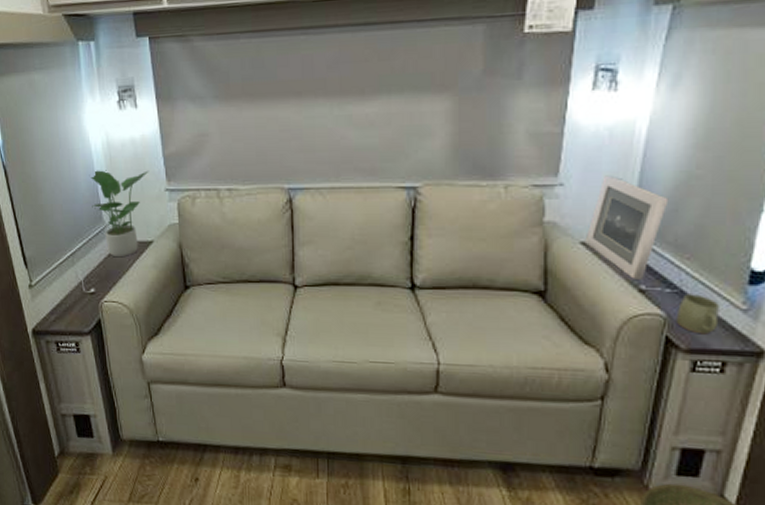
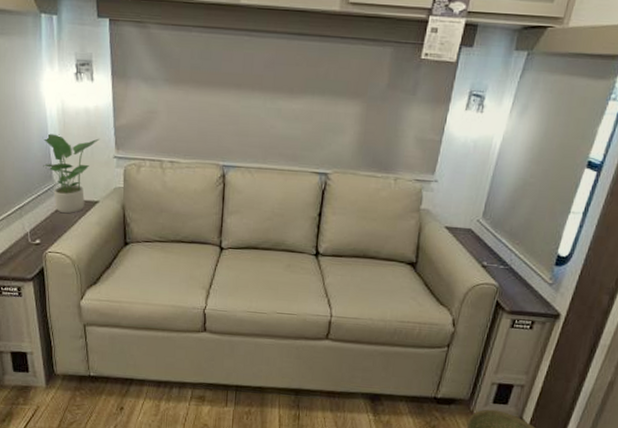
picture frame: present [584,175,669,279] -> none [448,177,510,258]
mug: present [675,294,719,335] -> none [504,270,535,301]

